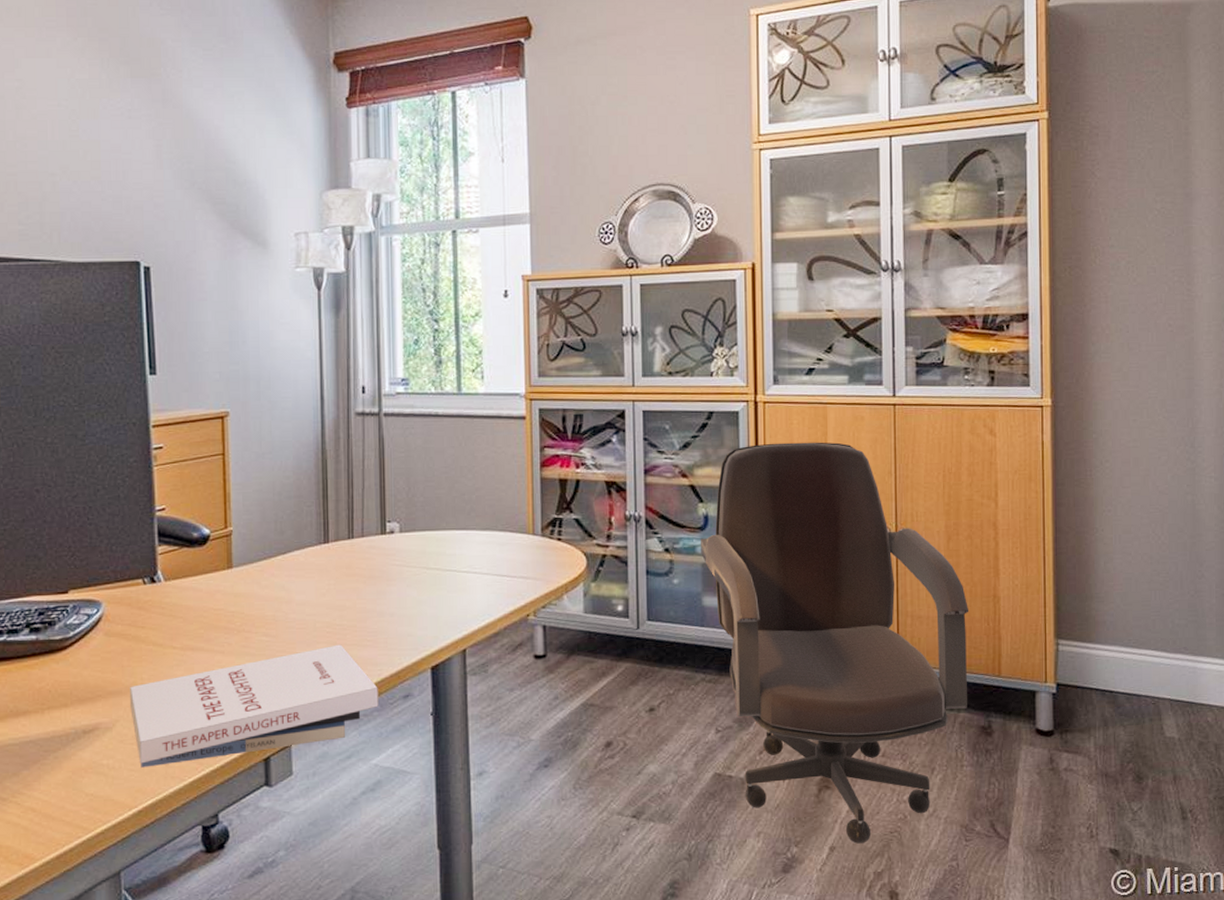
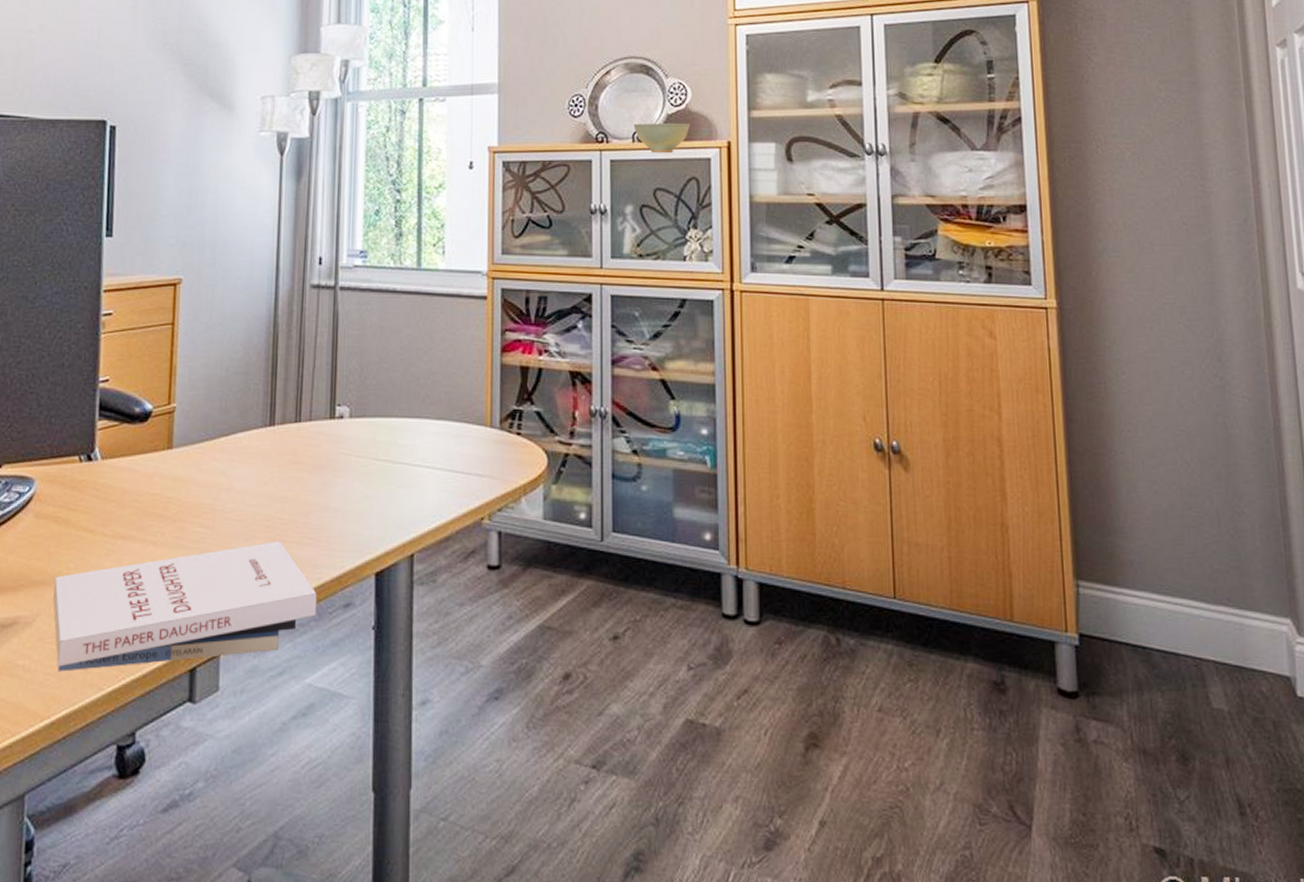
bowl: none [662,246,717,277] -> present [633,123,691,154]
office chair: present [701,442,969,844] -> none [672,336,976,819]

